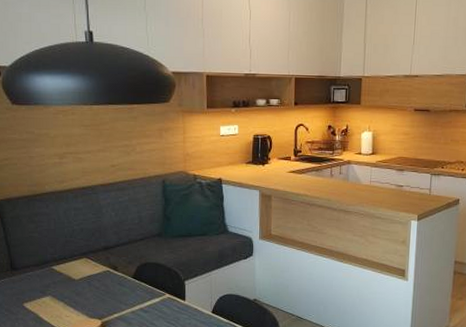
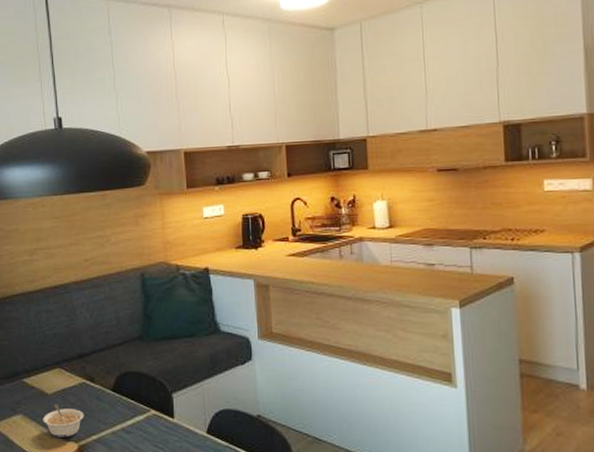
legume: none [70,287,108,315] -> present [43,403,85,437]

